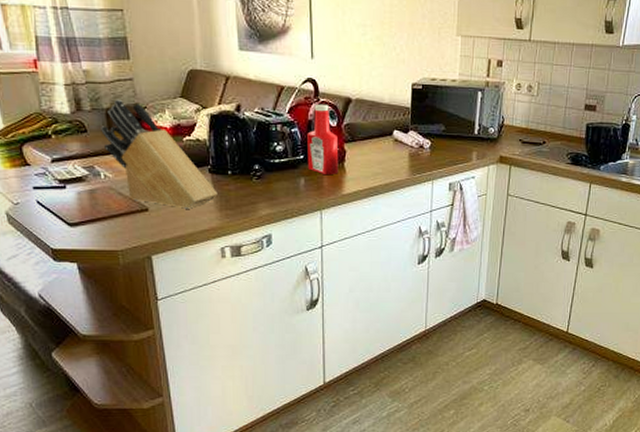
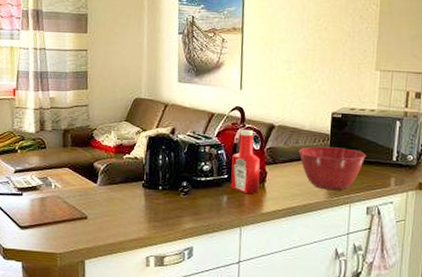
knife block: present [101,99,218,209] -> none [57,121,148,219]
mixing bowl: none [378,121,448,168] -> present [298,146,366,191]

